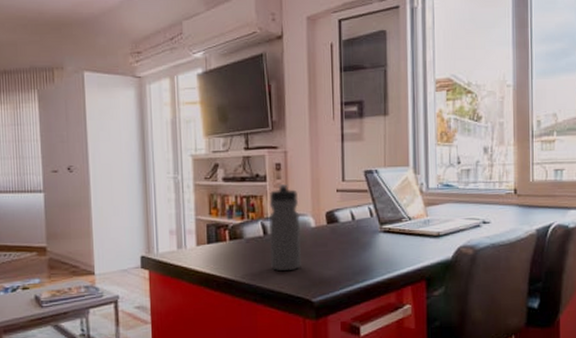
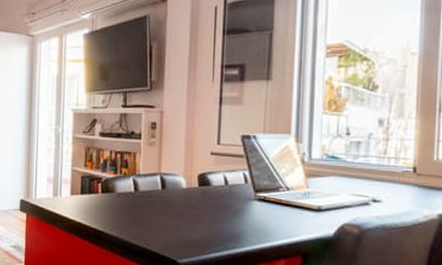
water bottle: present [268,184,301,271] -> none [139,143,171,229]

